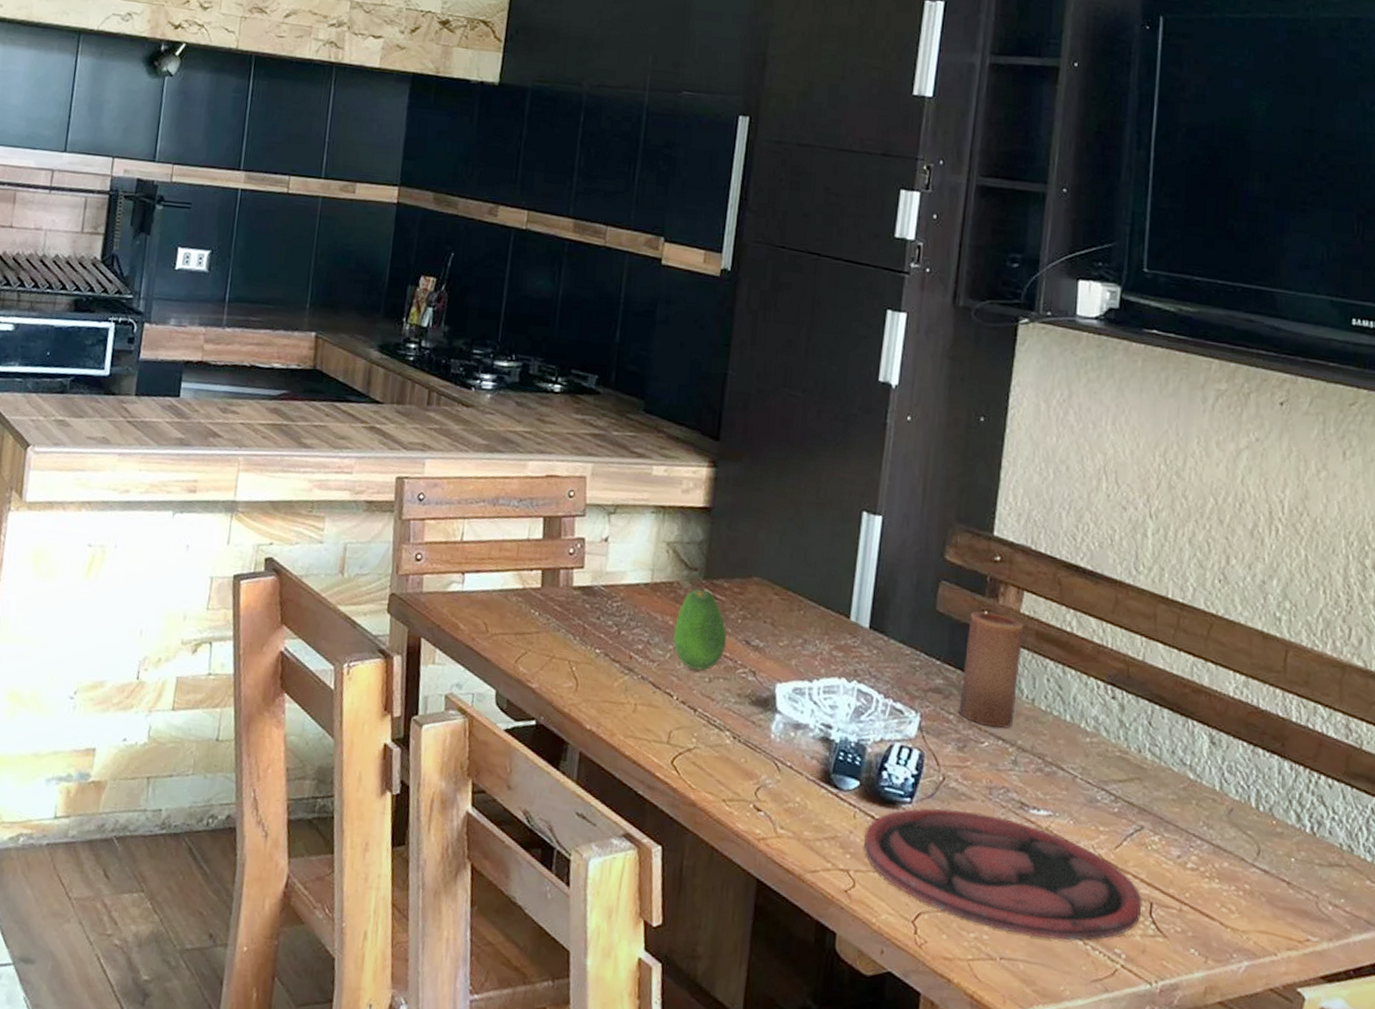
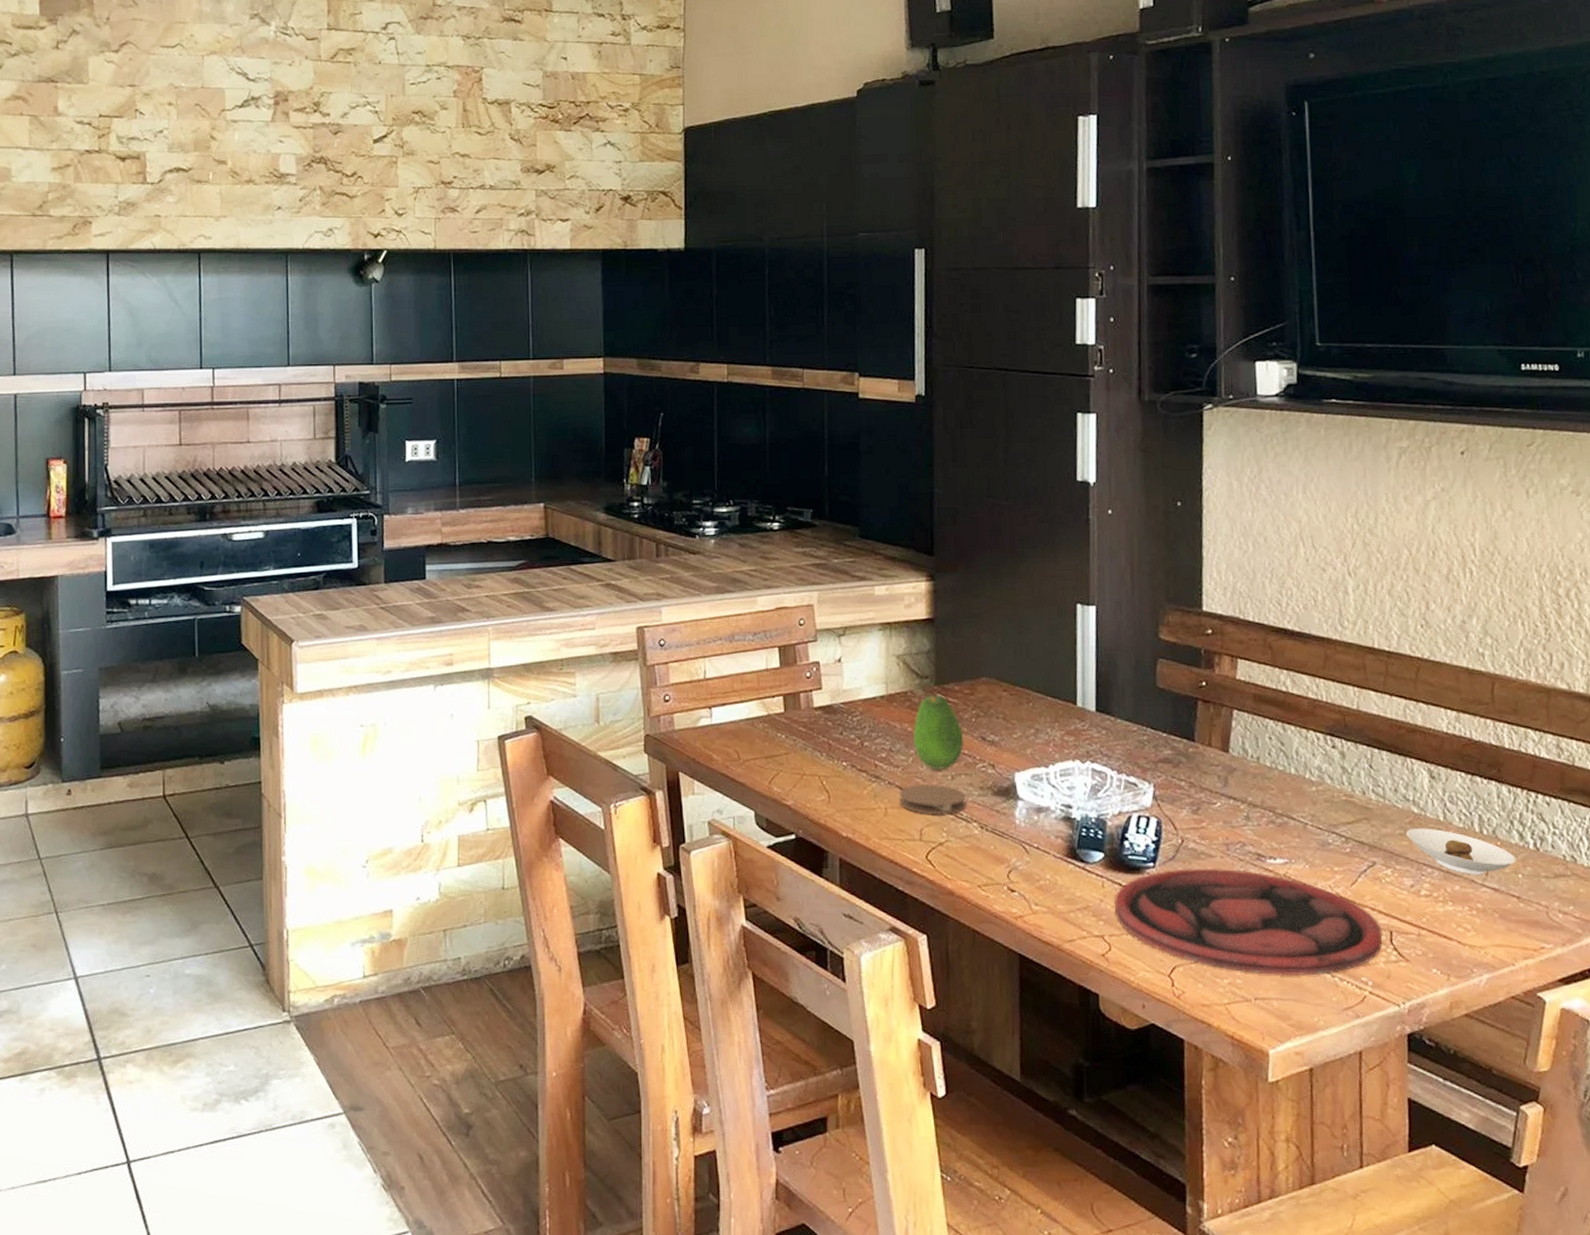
coaster: none [650,682,722,719] -> present [899,785,966,814]
candle: present [957,611,1024,729] -> none [1188,682,1243,789]
saucer: none [1179,795,1290,855] -> present [1406,827,1516,875]

